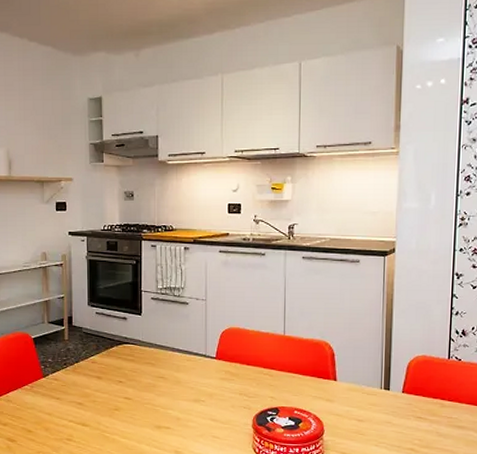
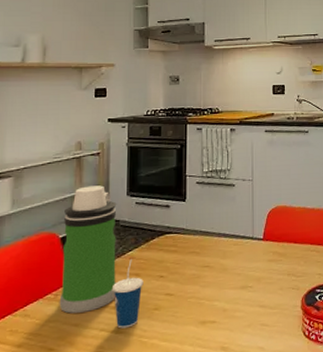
water bottle: none [34,294,81,404] -> present [59,185,117,314]
cup: none [77,363,105,422] -> present [111,259,144,329]

